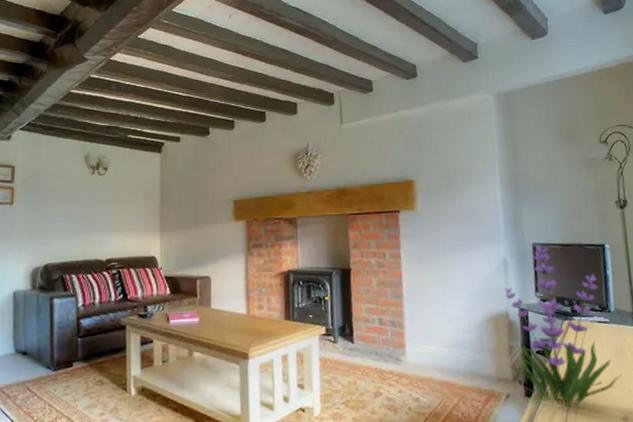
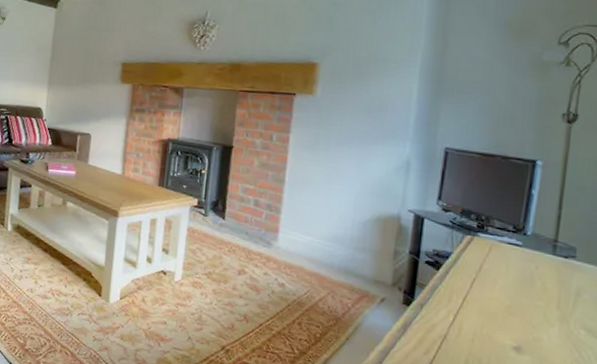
plant: present [504,245,622,408] -> none [390,151,524,325]

